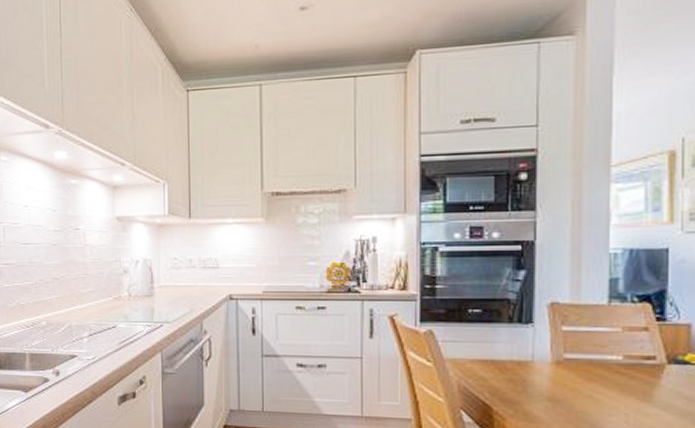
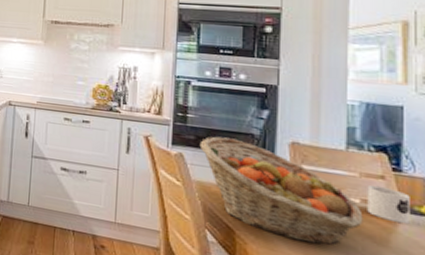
fruit basket: none [451,306,626,409] -> present [199,136,363,246]
mug: none [630,338,674,376] -> present [367,185,410,225]

